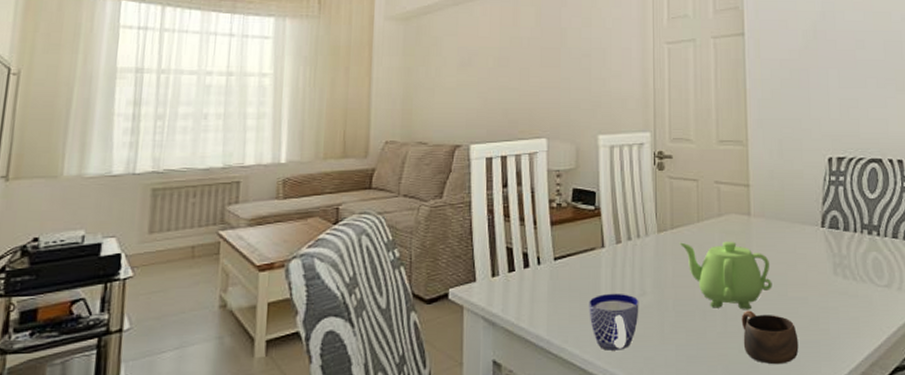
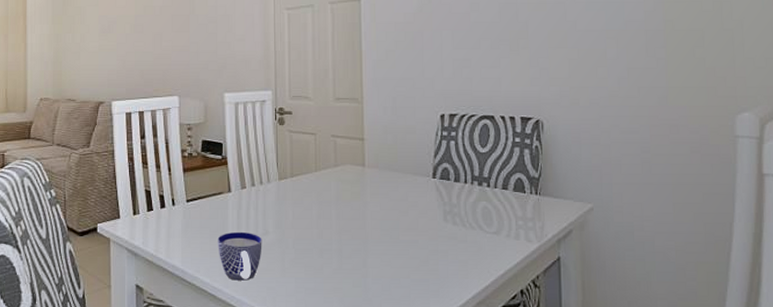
teapot: present [679,241,772,310] -> none [298,189,385,250]
cup: present [741,310,799,365] -> none [355,250,409,299]

